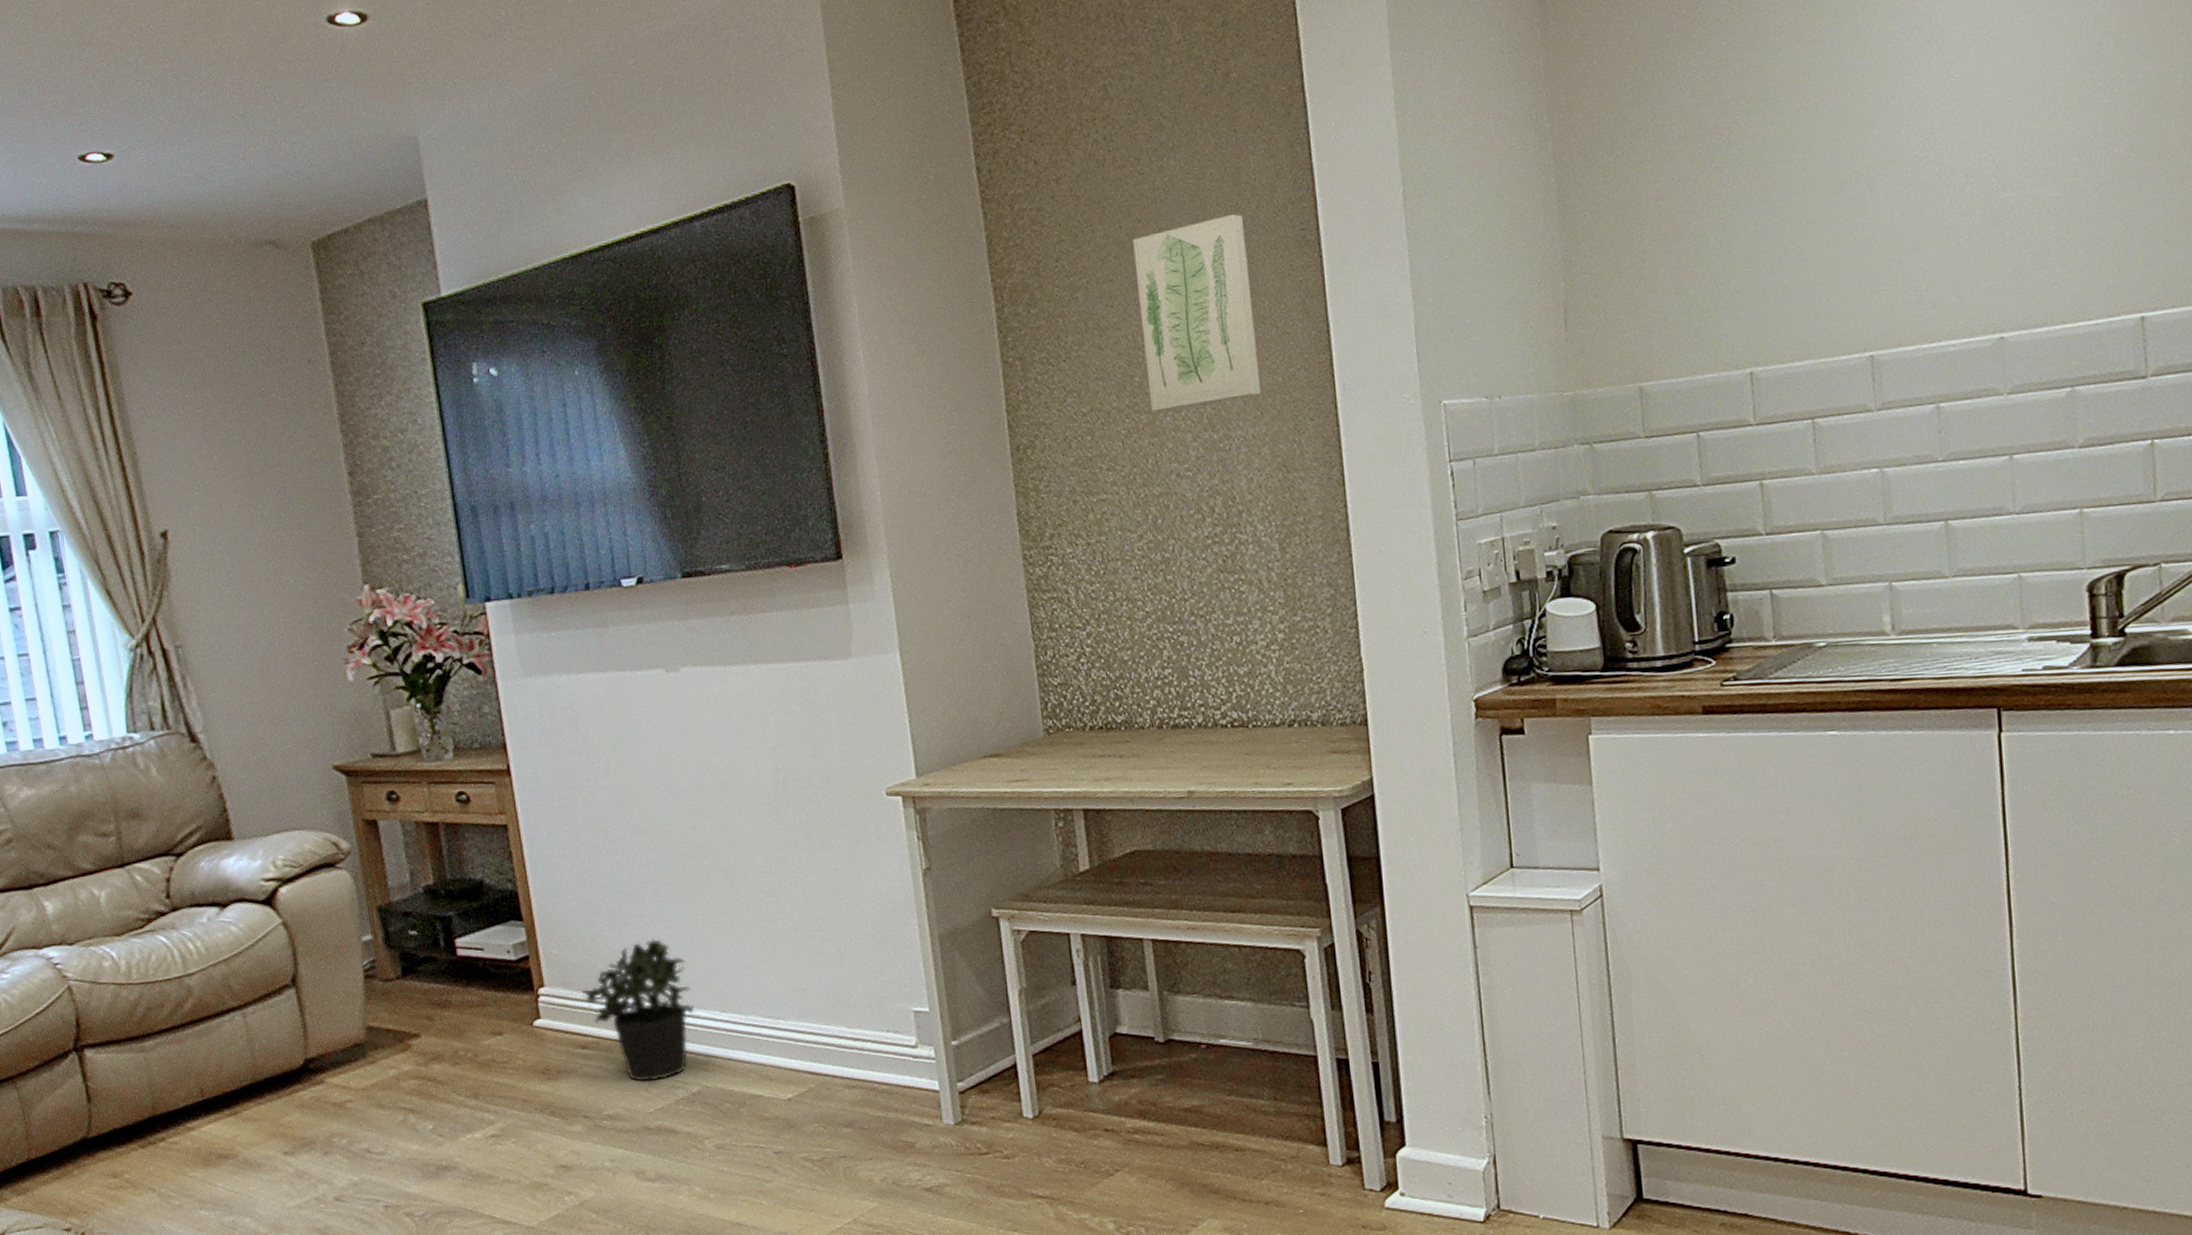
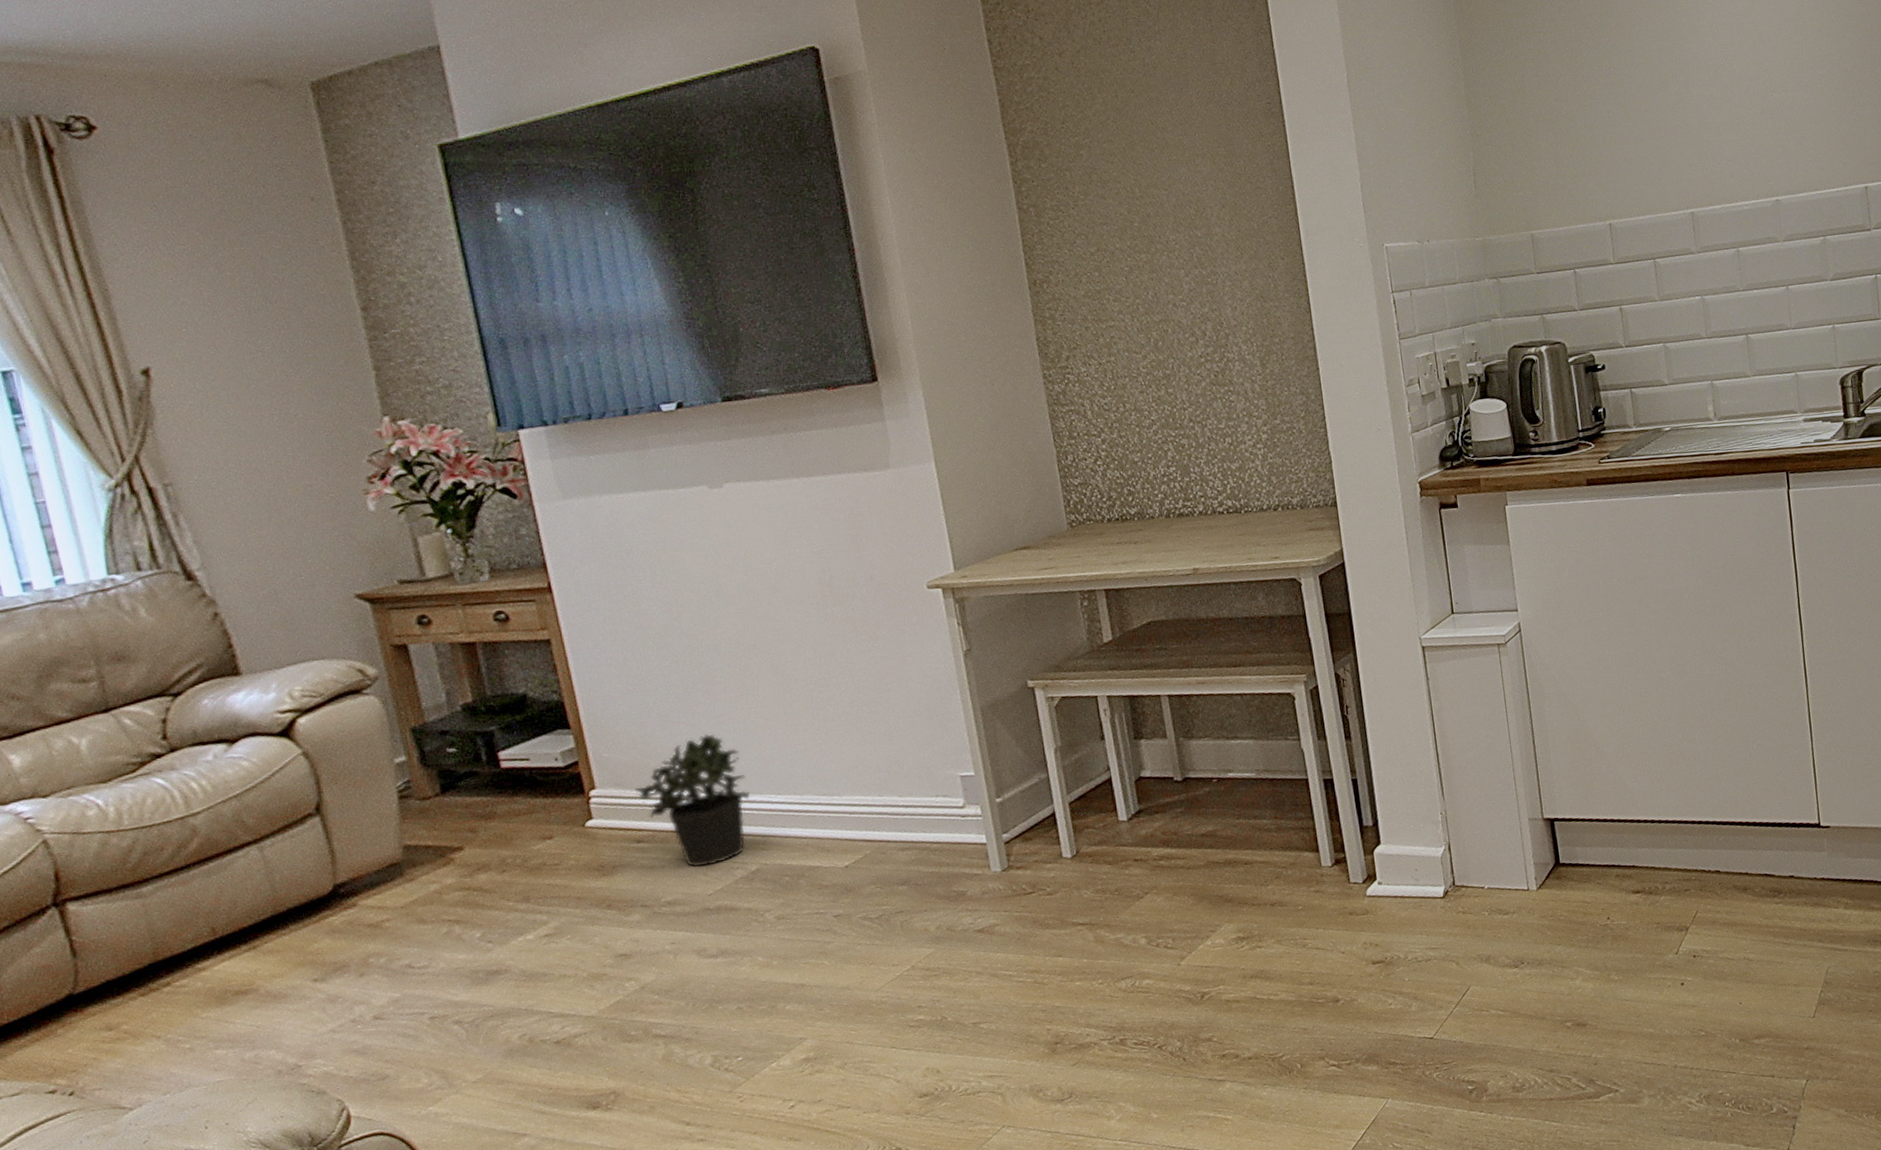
wall art: present [1133,214,1261,412] -> none [1128,89,1240,252]

